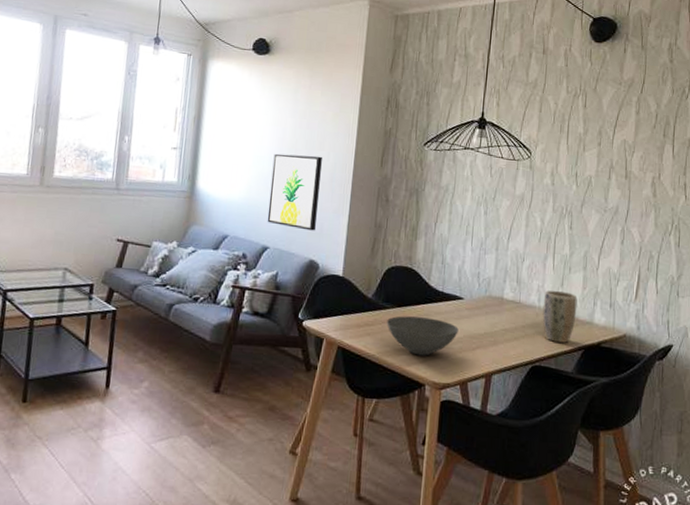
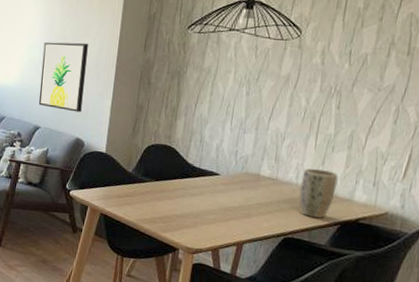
bowl: present [387,316,459,356] -> none [145,188,213,225]

